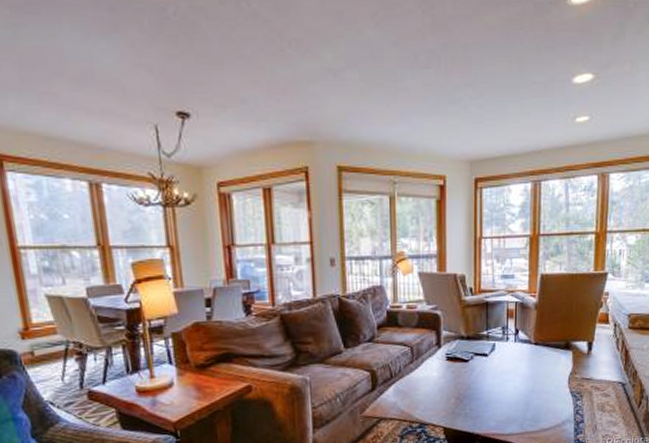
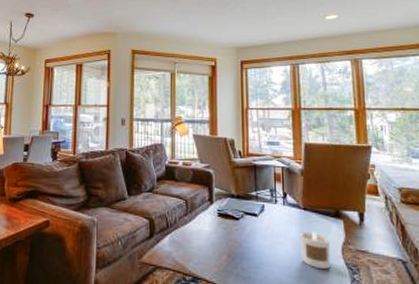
candle: none [529,365,557,401] -> present [300,231,331,270]

